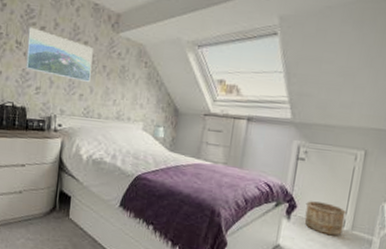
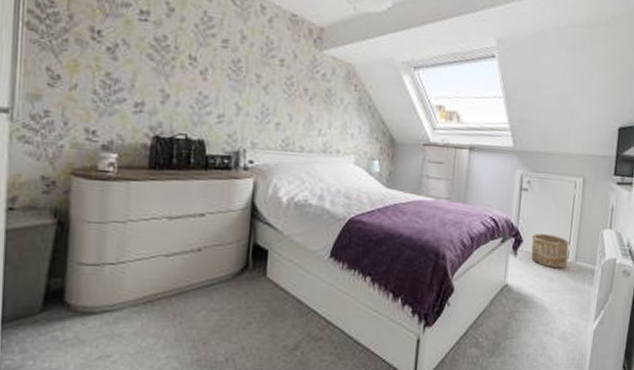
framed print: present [25,27,93,82] -> none [203,39,292,108]

